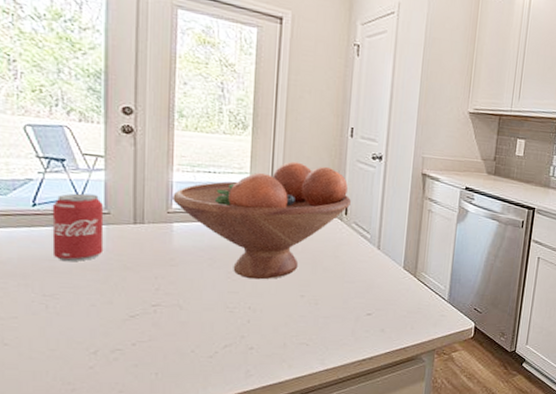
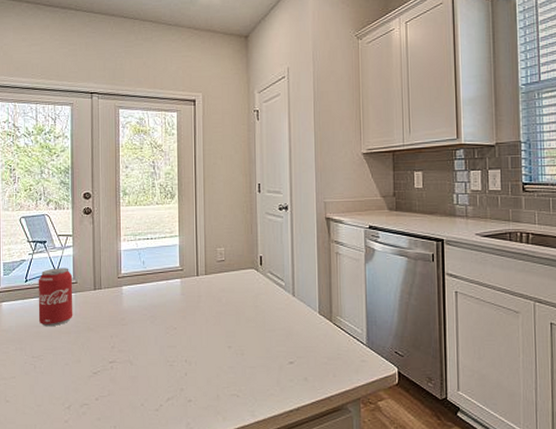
fruit bowl: present [172,161,351,280] -> none [121,221,264,333]

